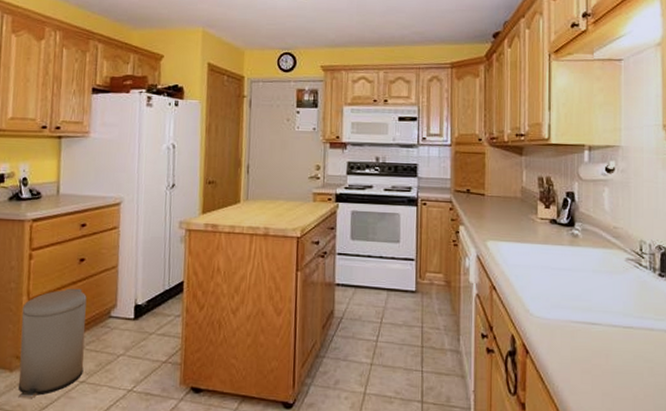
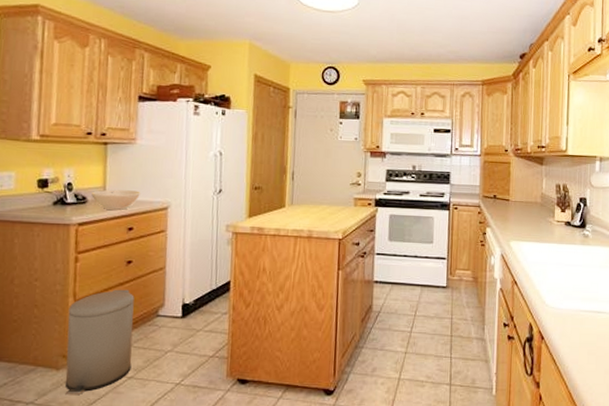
bowl: none [46,184,95,207] -> present [92,189,142,211]

